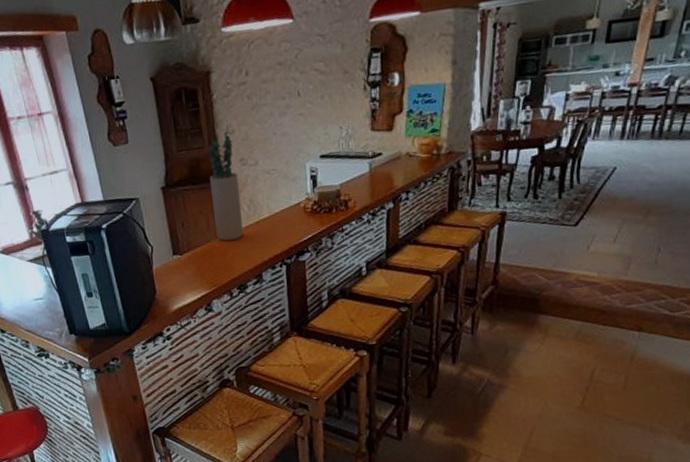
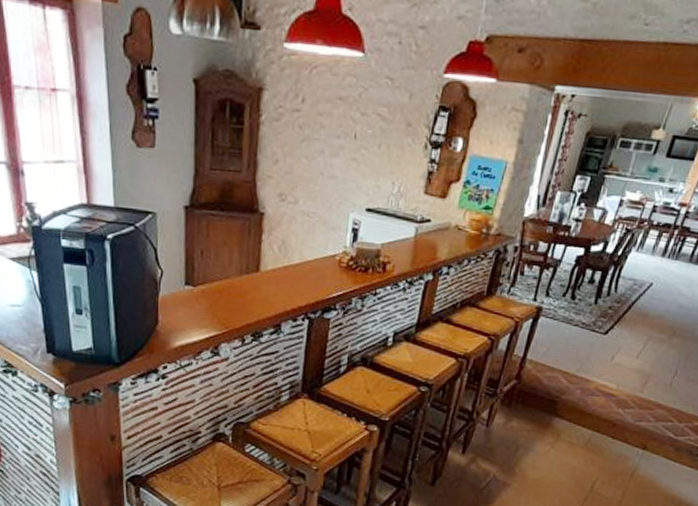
vase: present [208,125,243,242] -> none [238,152,274,282]

